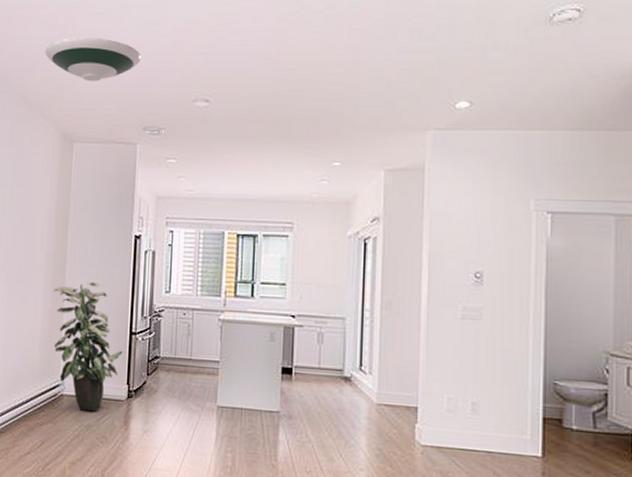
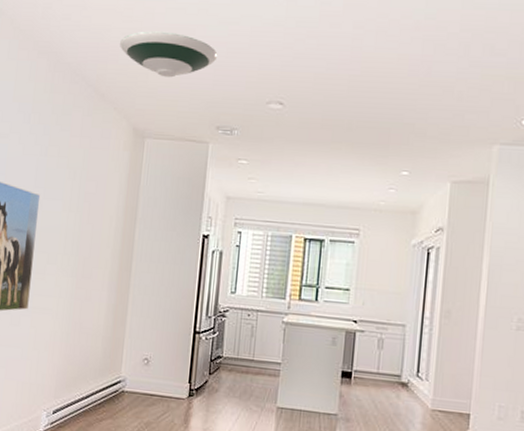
indoor plant: present [54,281,123,412] -> none [117,279,186,409]

